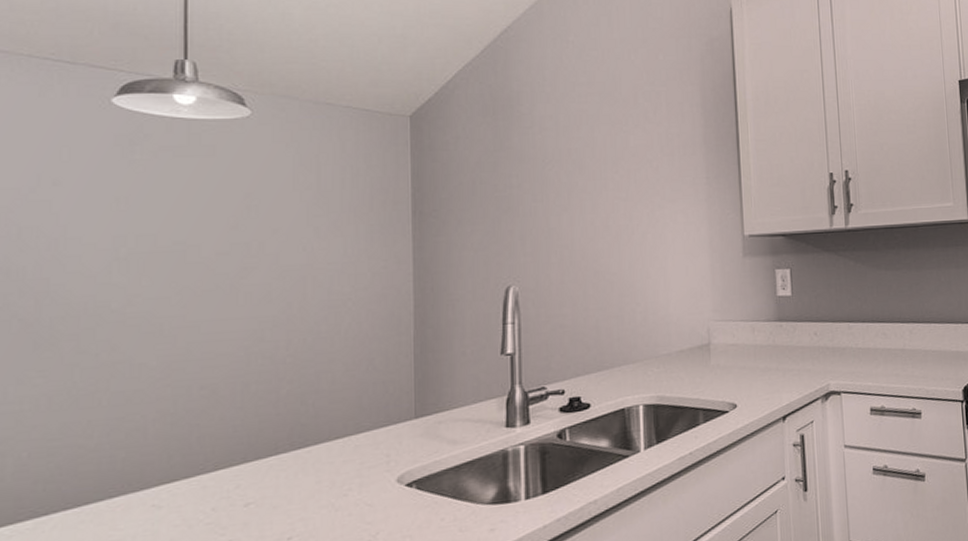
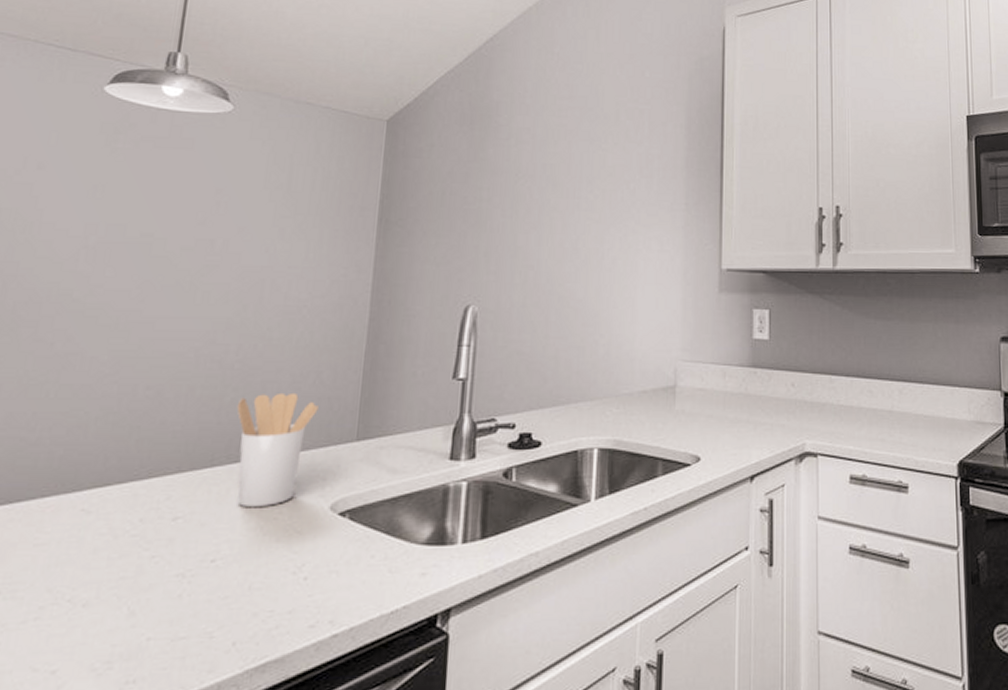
utensil holder: none [294,380,374,488] -> present [236,392,319,507]

